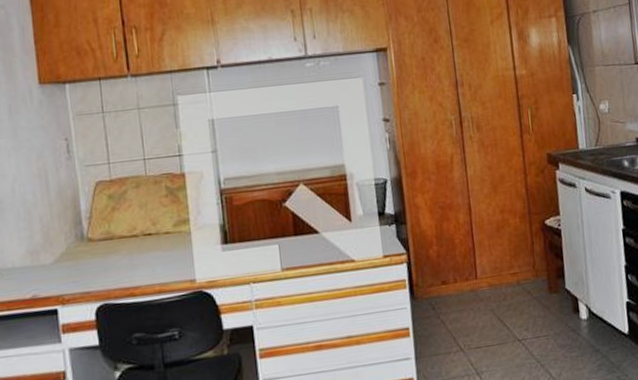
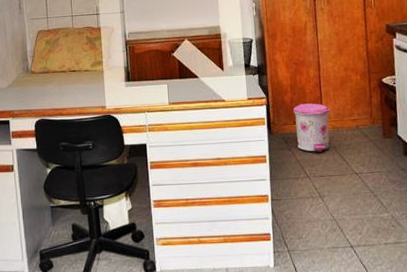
trash can: none [440,256,488,318] -> present [292,103,331,152]

